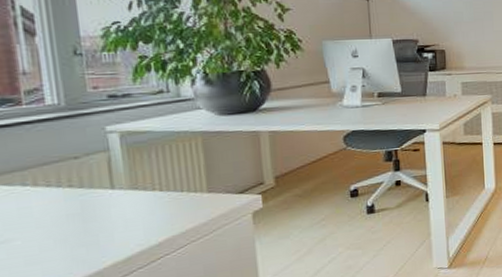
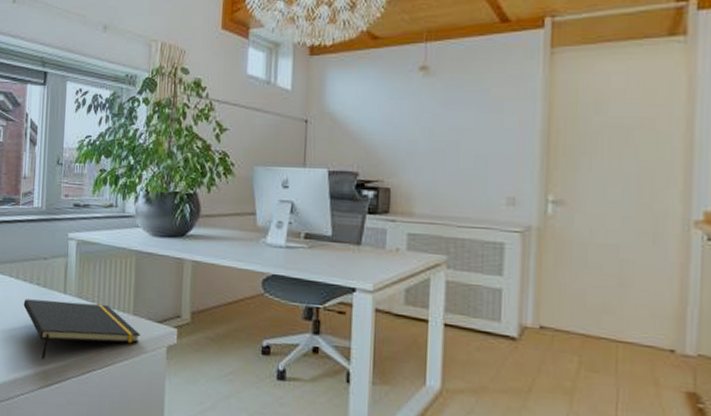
notepad: none [51,190,221,263] -> present [23,299,141,360]

